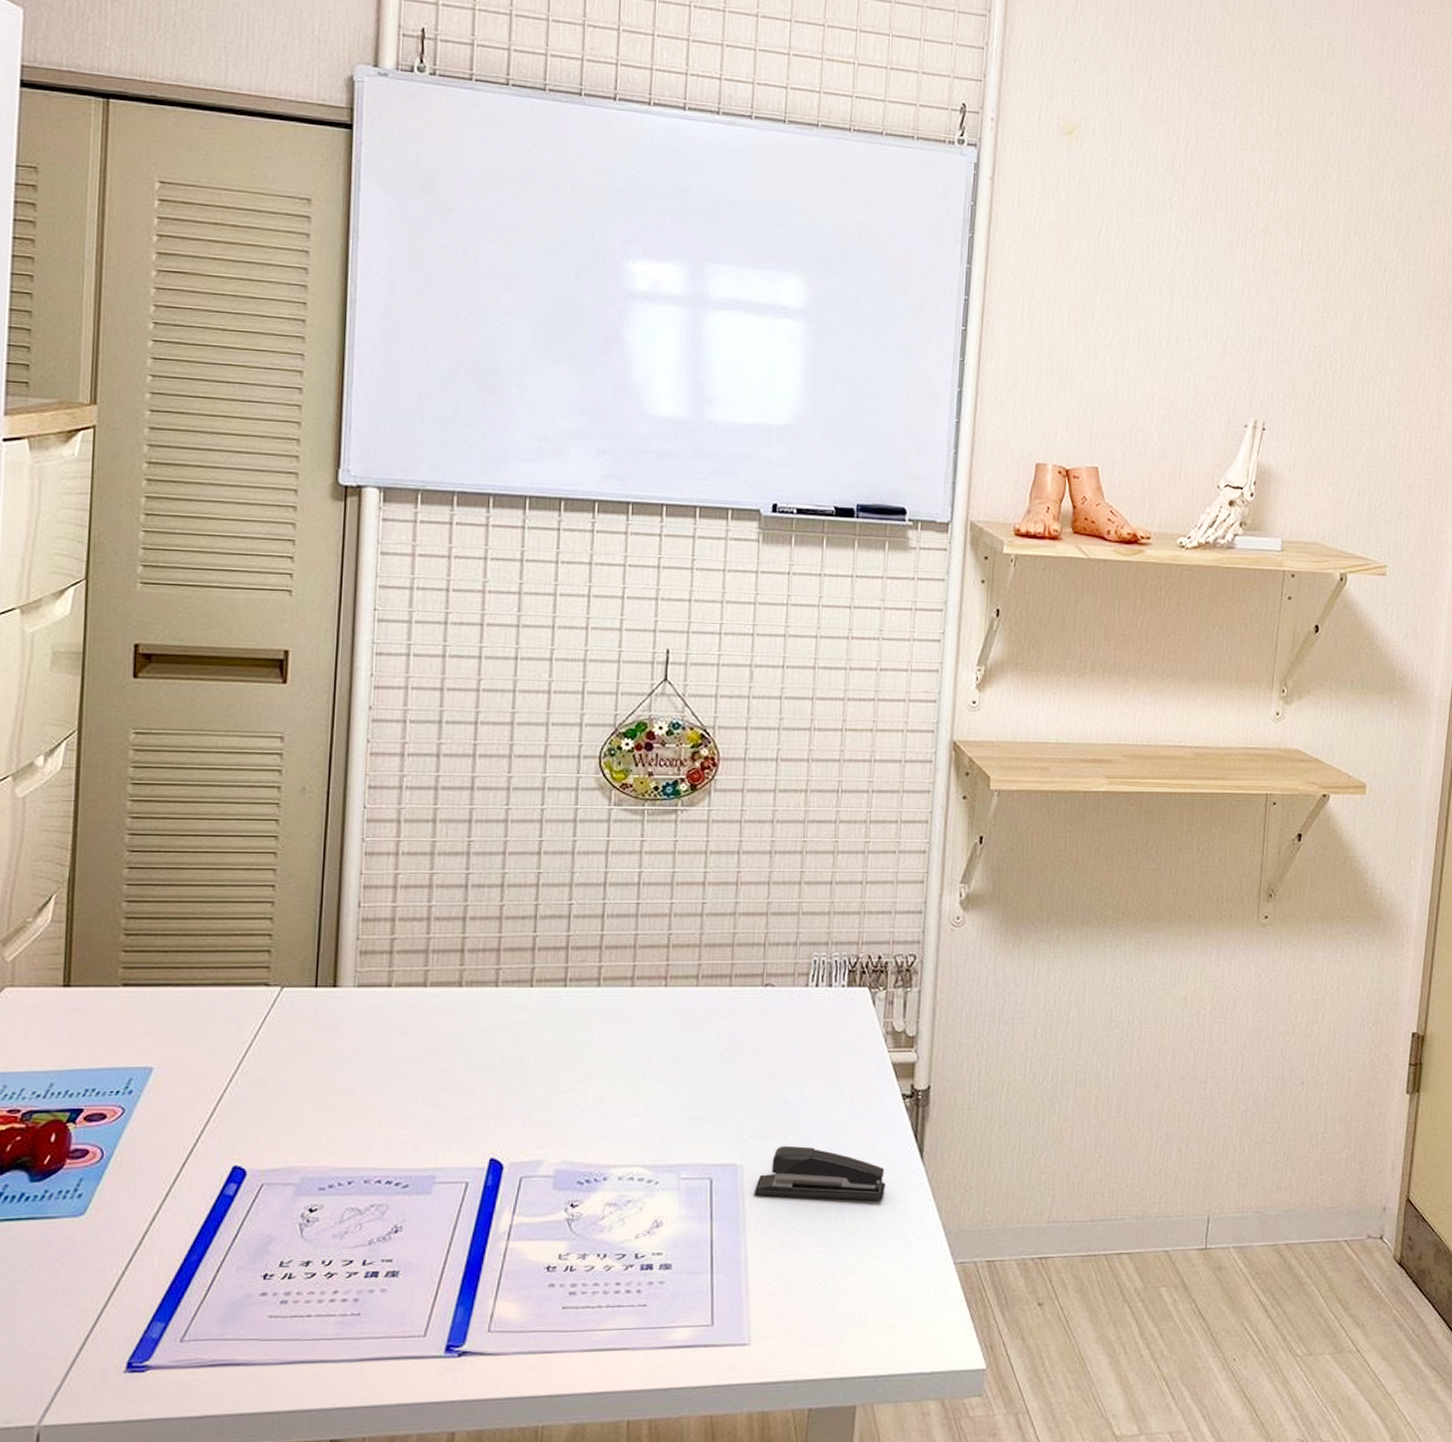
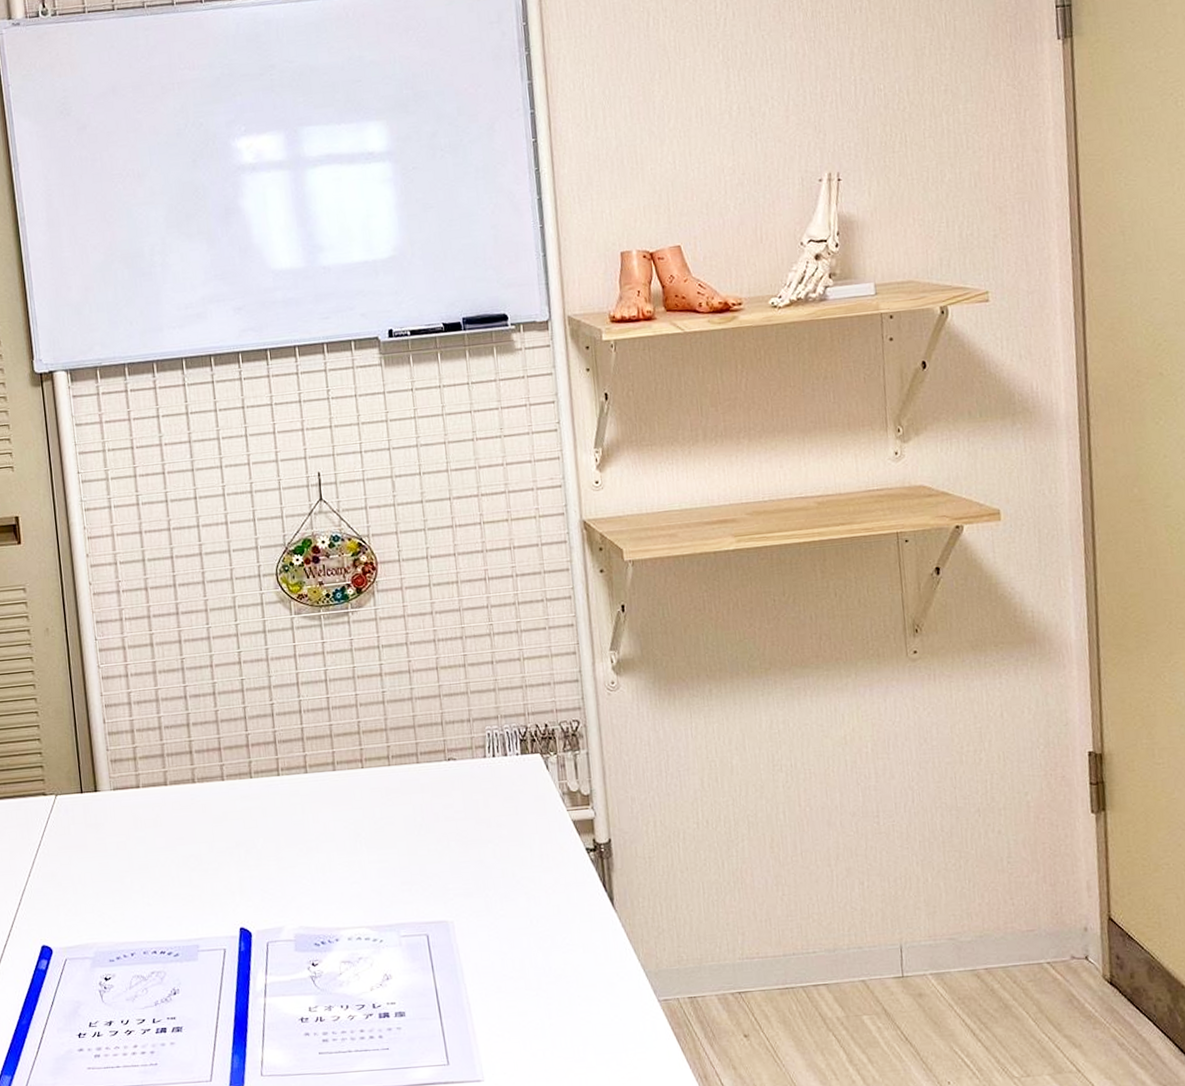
stapler: present [754,1145,885,1201] -> none [466,901,584,949]

